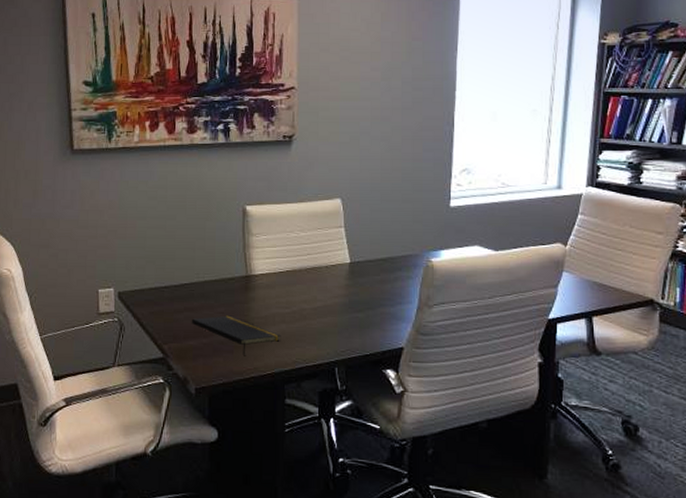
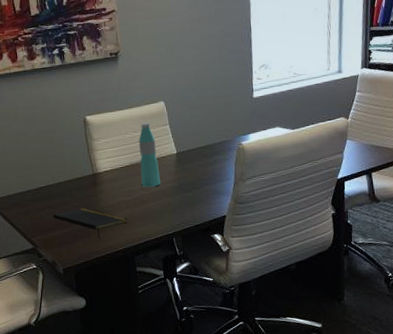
water bottle: none [303,222,327,301] -> present [139,123,161,188]

